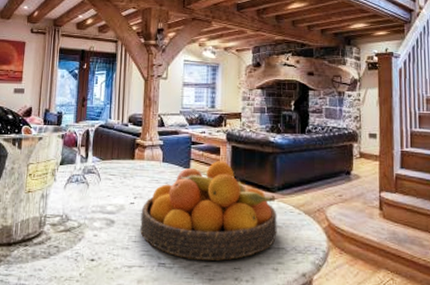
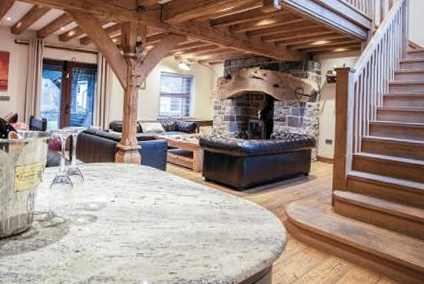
fruit bowl: present [140,161,277,261] -> none [120,163,243,250]

